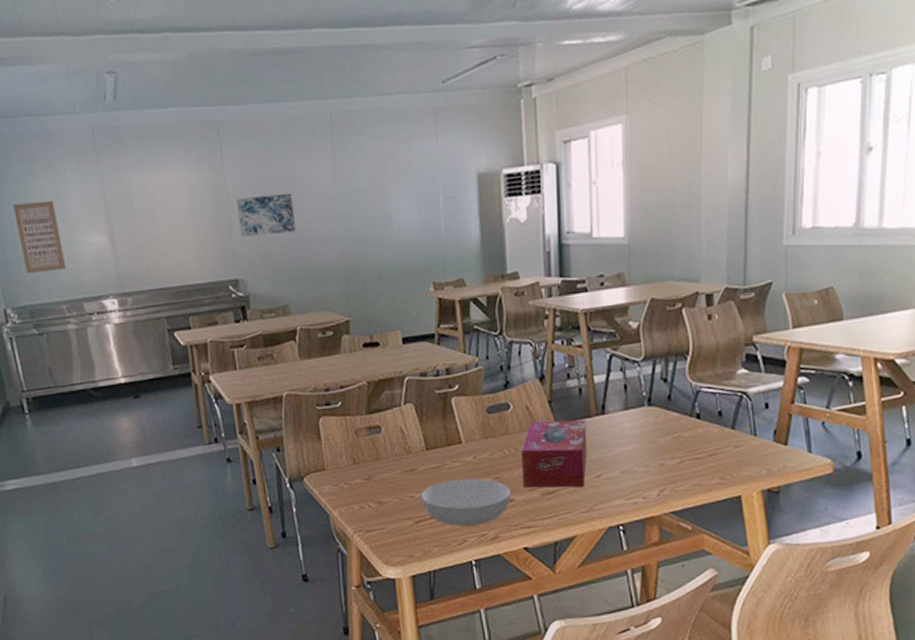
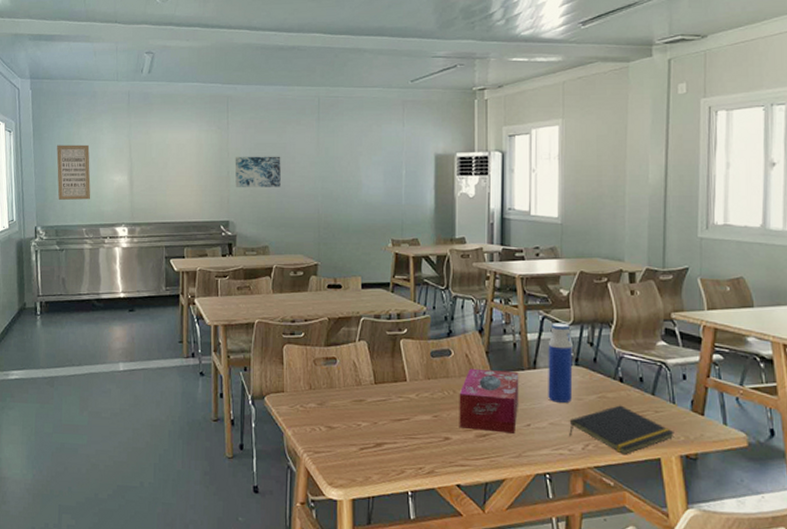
serving bowl: present [420,478,510,527] -> none [366,413,447,459]
water bottle: none [617,359,646,448] -> present [548,322,573,403]
notepad: none [643,444,756,496] -> present [569,405,674,454]

